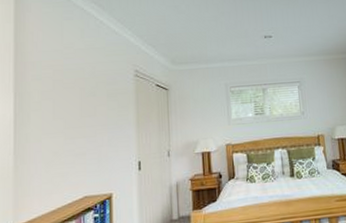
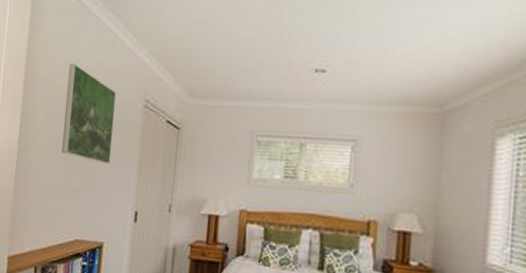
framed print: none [59,47,110,127] -> present [62,63,116,164]

